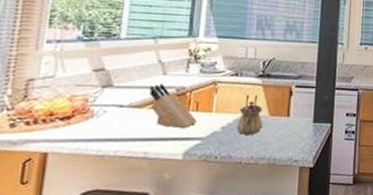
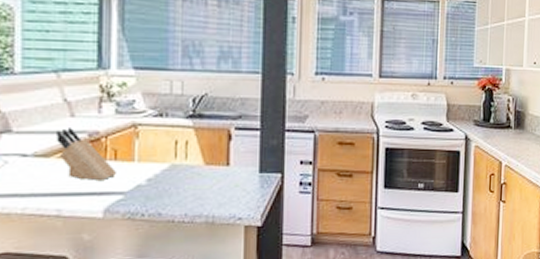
teapot: present [237,101,263,135] -> none [166,147,198,188]

